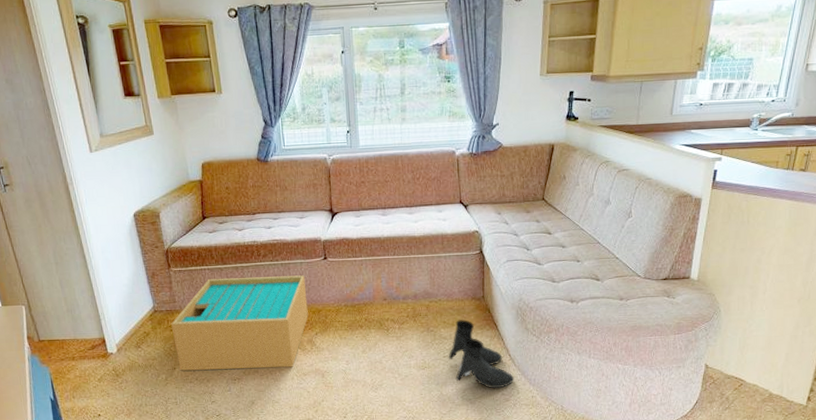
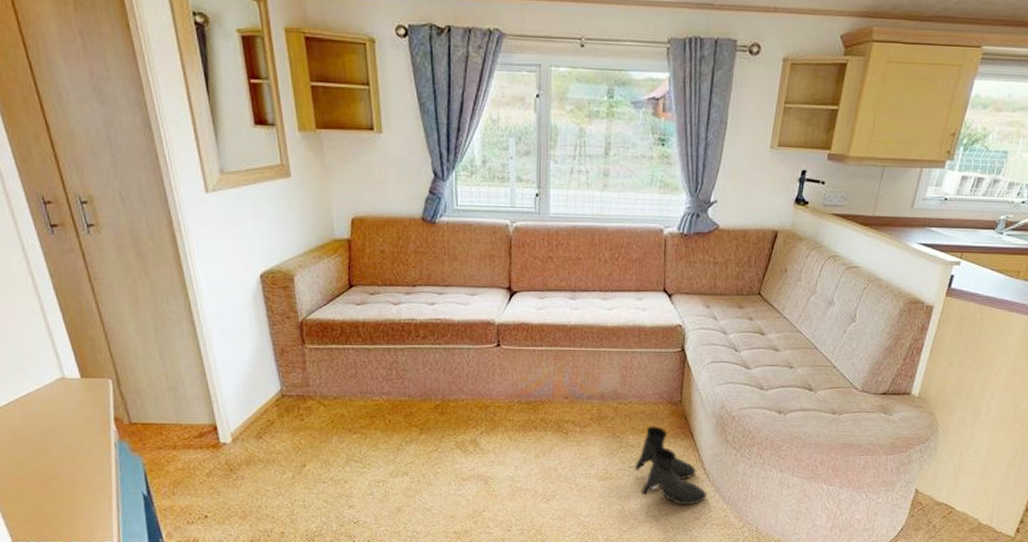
cardboard box: present [171,275,308,371] -> none [303,360,473,471]

